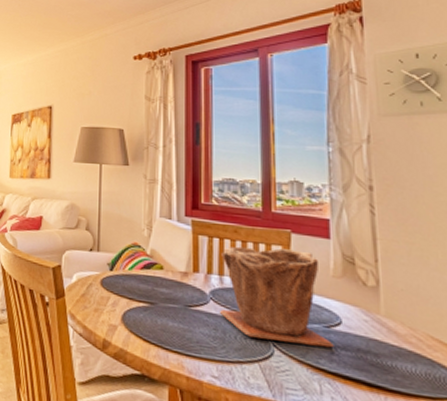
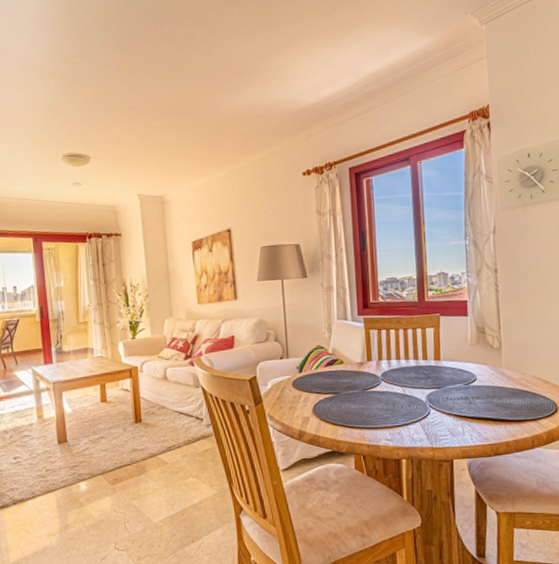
plant pot: present [220,246,334,348] -> none [388,329,472,404]

